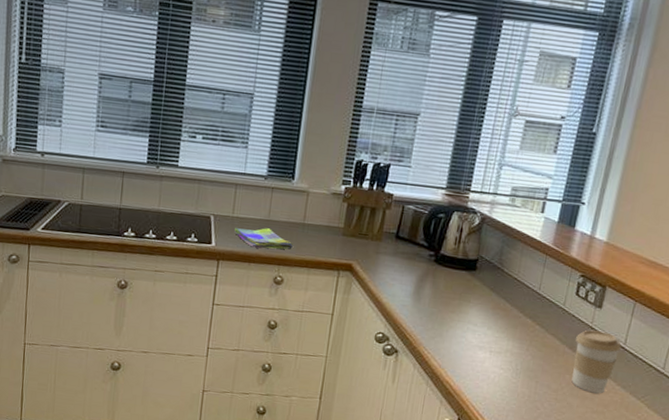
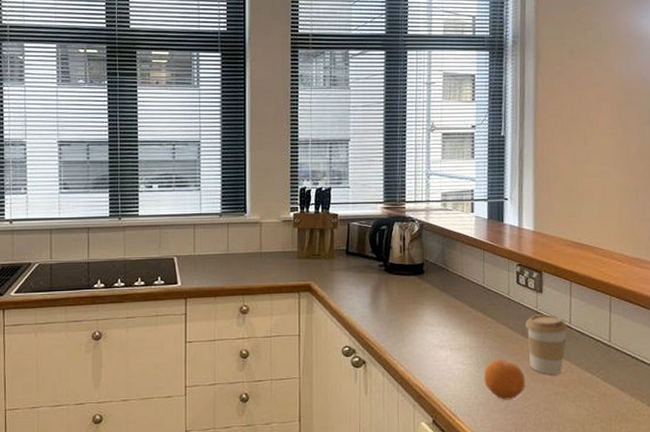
dish towel: present [234,228,293,250] -> none [198,261,253,282]
fruit: none [519,369,564,411] -> present [484,359,525,400]

